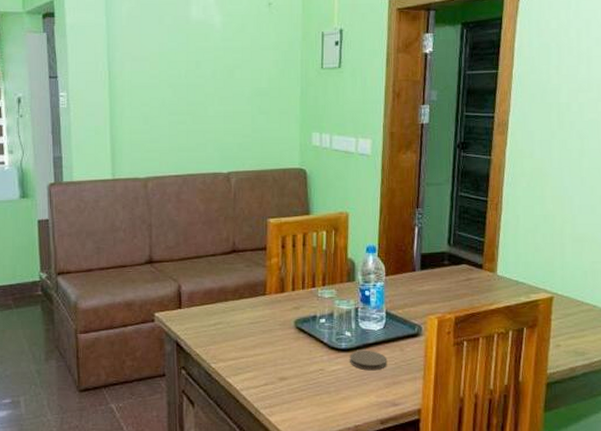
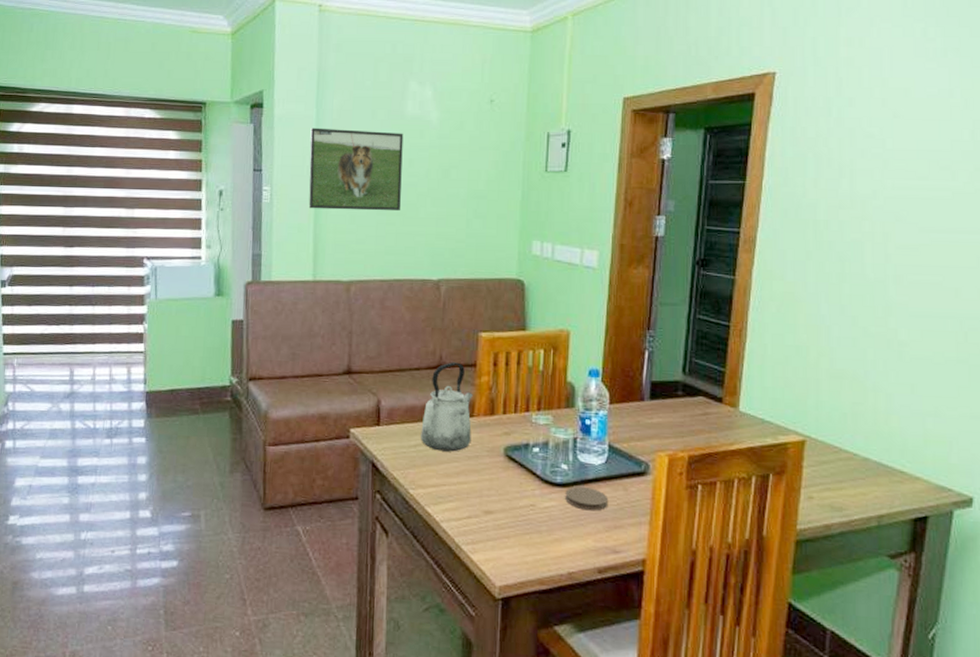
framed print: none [101,34,190,112] -> present [308,127,404,211]
kettle: none [219,247,265,328] -> present [421,362,473,452]

